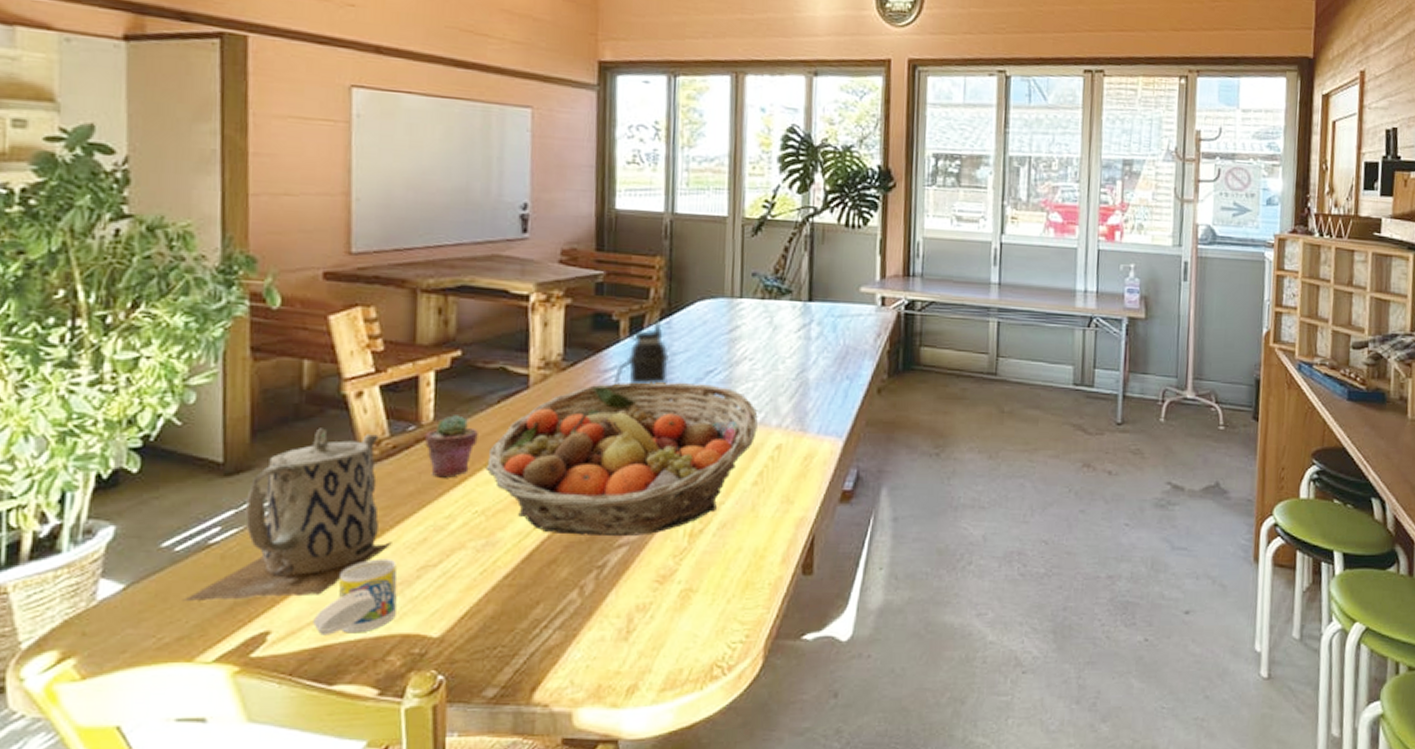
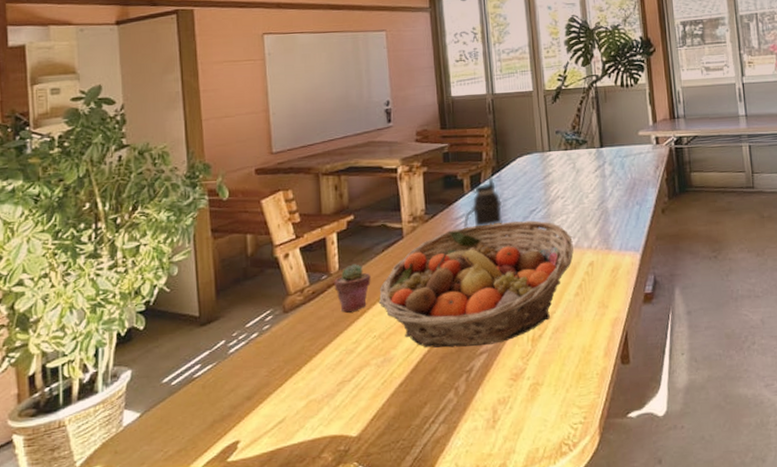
teapot: present [182,428,392,601] -> none [179,283,318,422]
cup: present [313,558,398,635] -> none [268,378,325,441]

